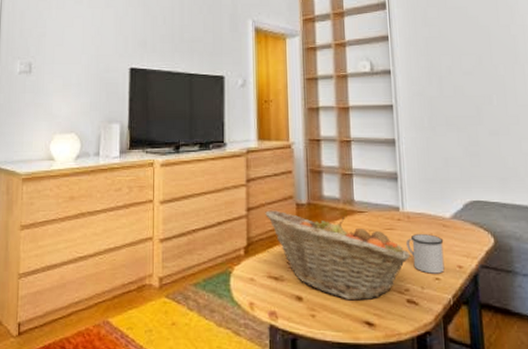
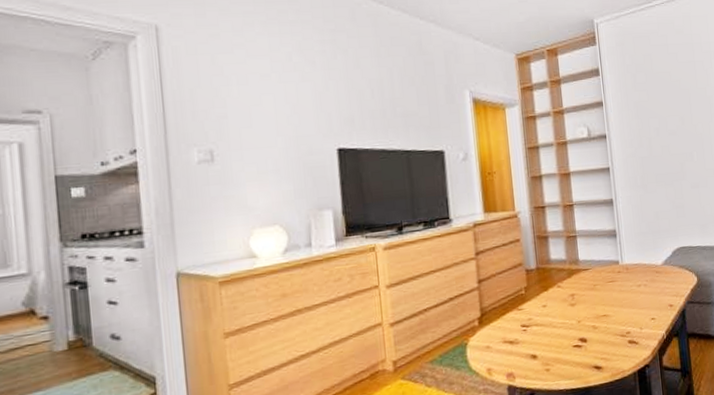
fruit basket: present [265,210,411,301] -> none [496,276,631,351]
mug: present [406,234,445,274] -> none [626,281,659,316]

